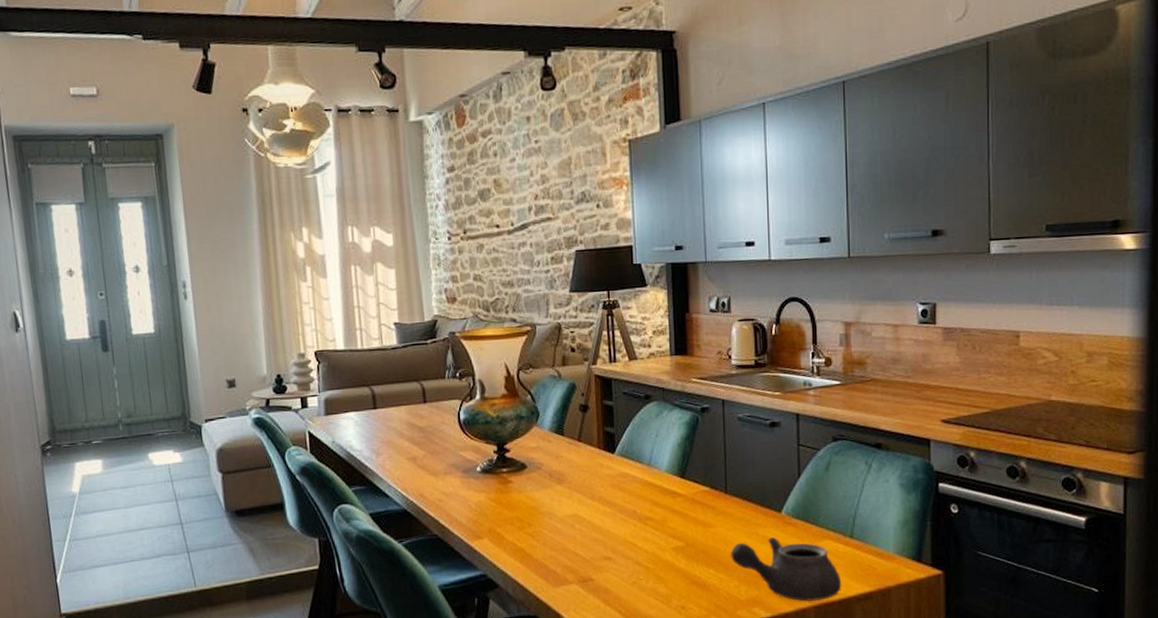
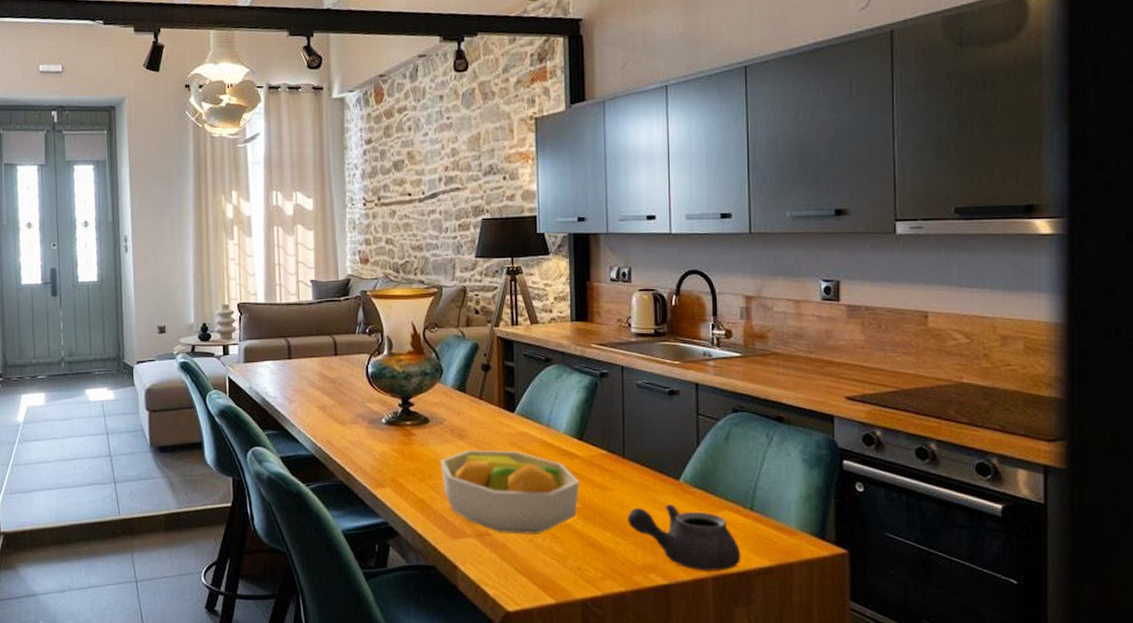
fruit bowl: none [539,492,683,578] -> present [440,449,580,534]

